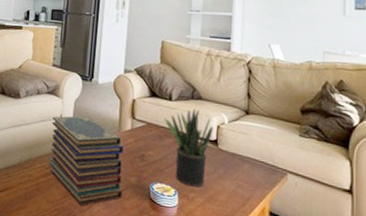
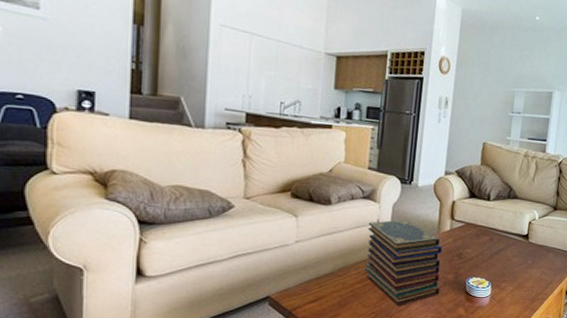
potted plant: present [164,108,213,187] -> none [482,206,525,277]

